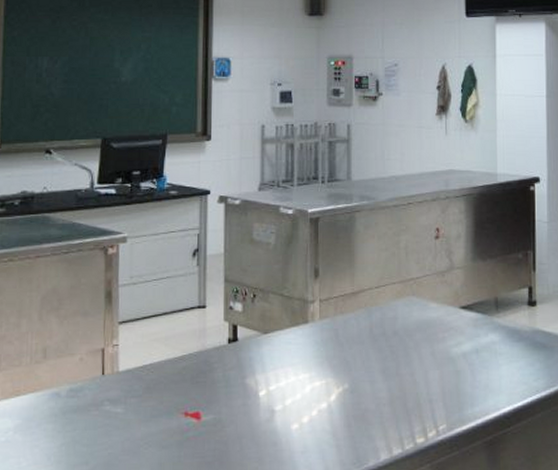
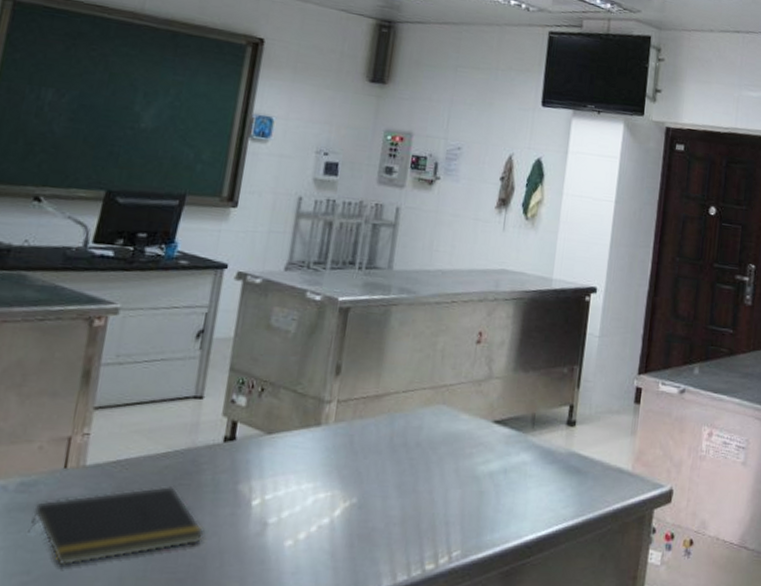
notepad: none [81,383,223,457] -> present [28,485,204,566]

